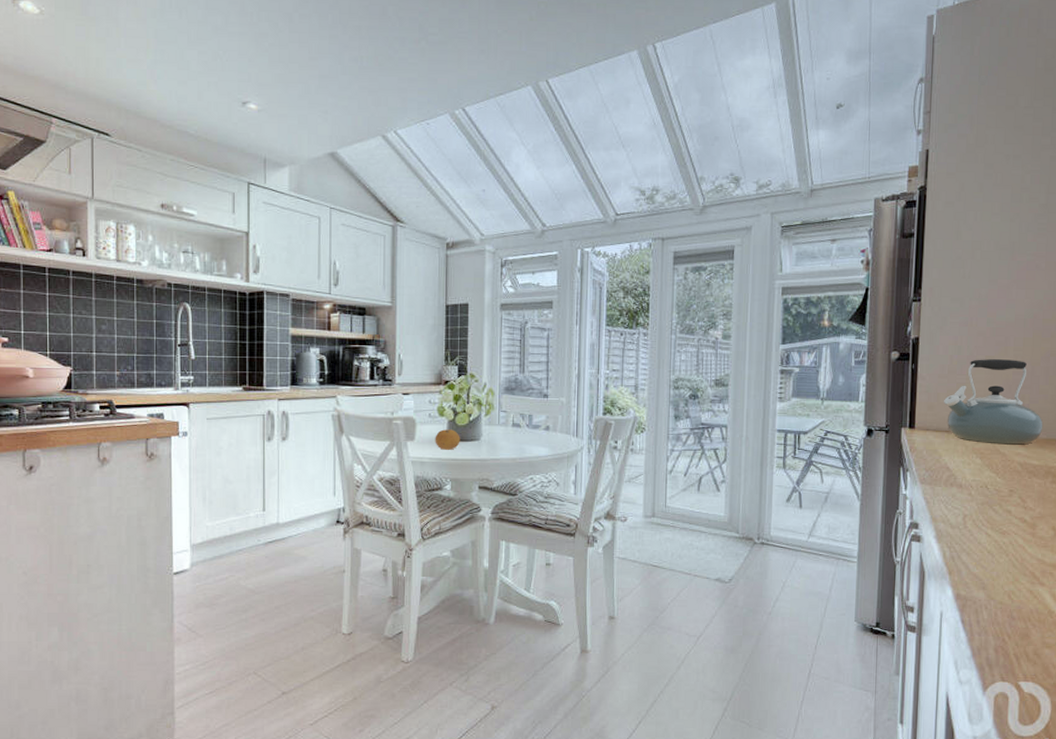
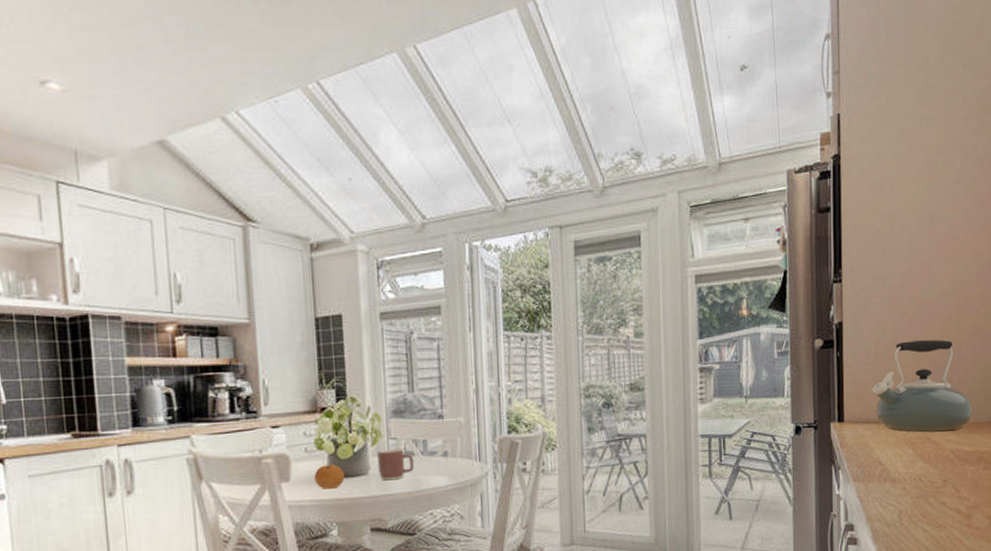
mug: none [489,420,520,447] -> present [378,449,414,481]

